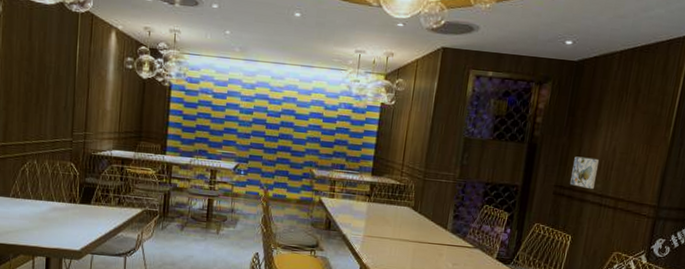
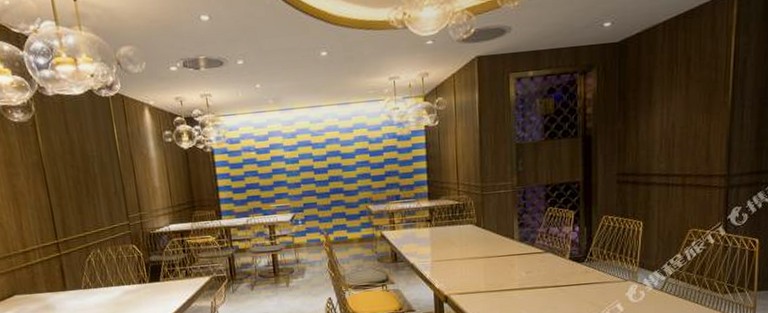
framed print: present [570,156,599,190] -> none [633,138,659,171]

